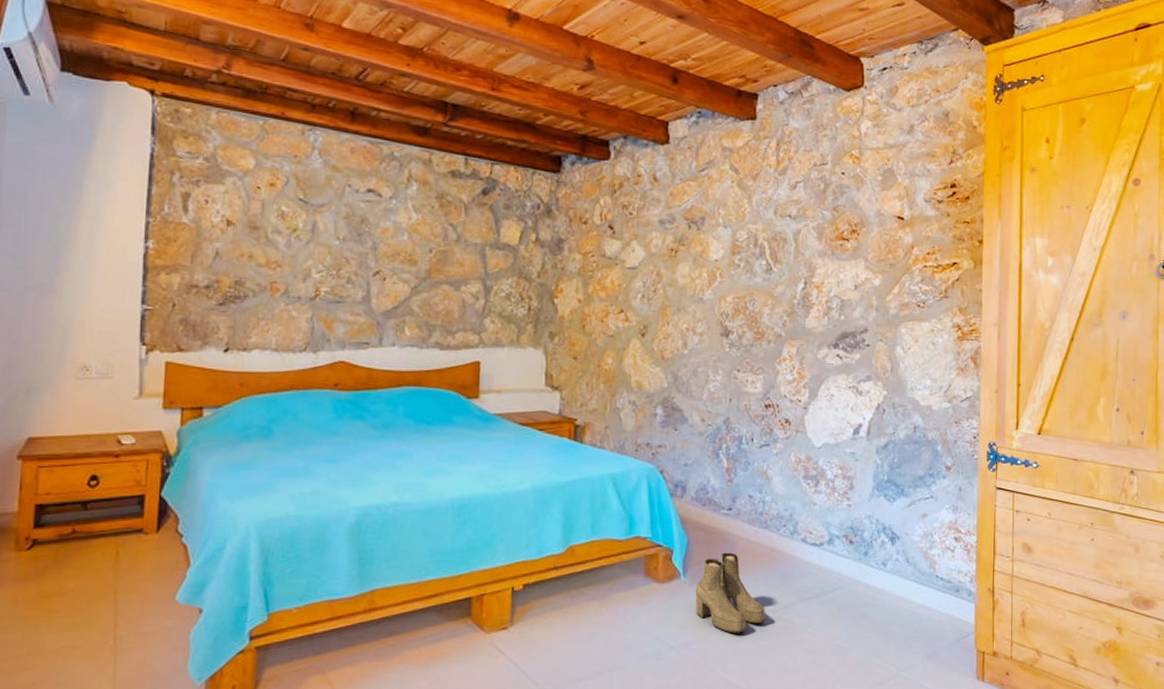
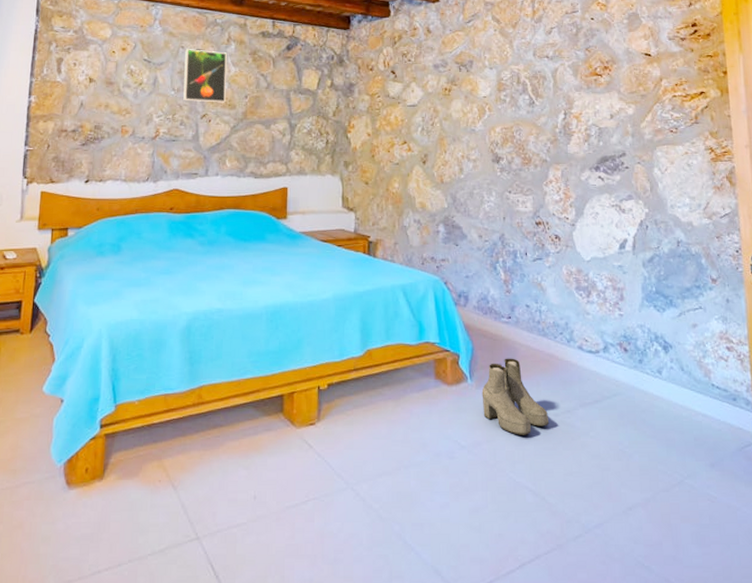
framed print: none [350,188,407,257] -> present [183,49,227,103]

